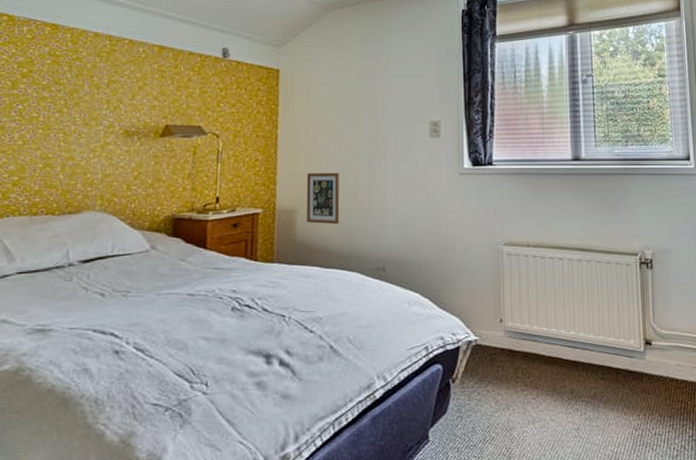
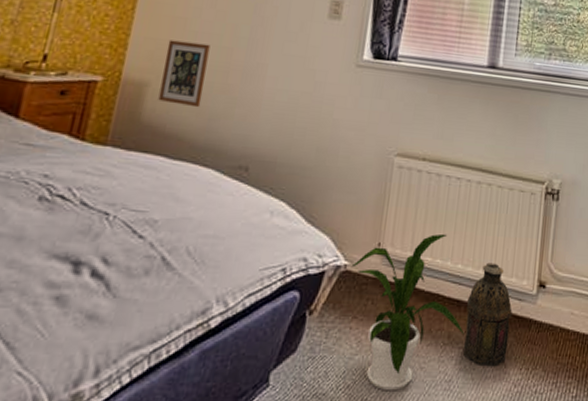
house plant: none [482,306,585,441] -> present [352,233,464,391]
lantern: none [583,327,625,415] -> present [463,262,513,367]

